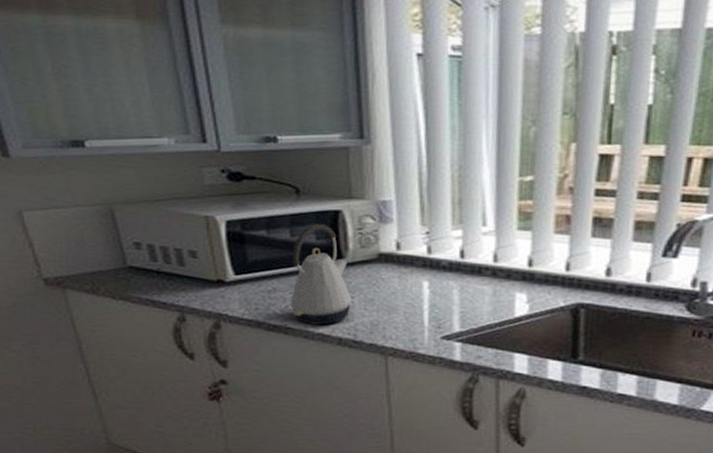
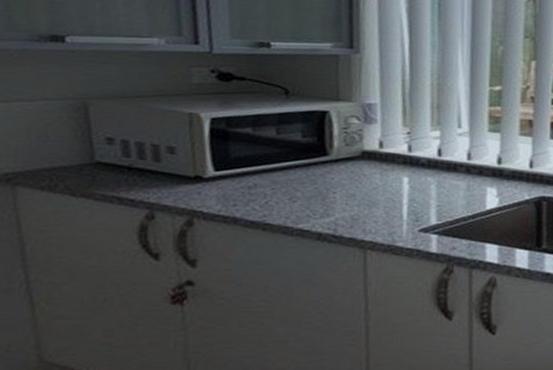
kettle: present [290,224,351,325] -> none [270,123,334,221]

